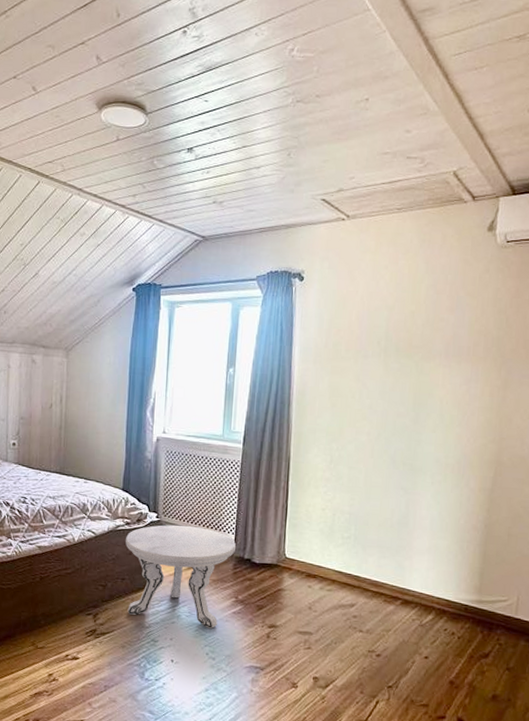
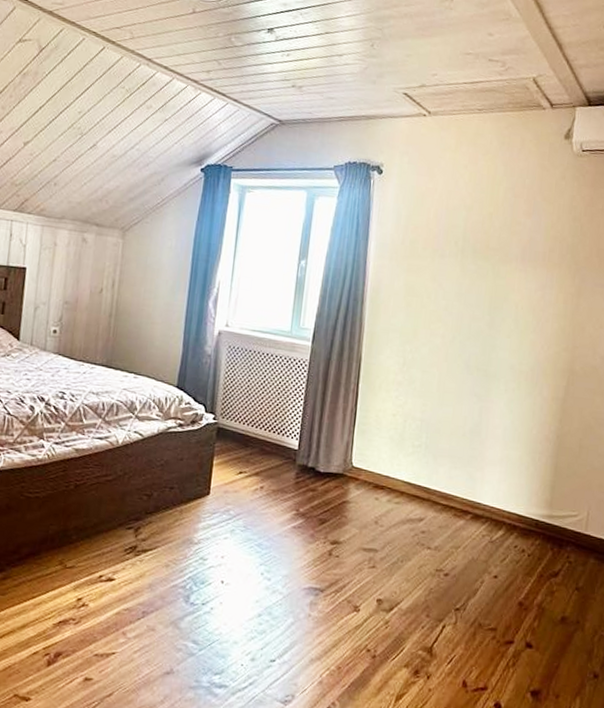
side table: present [125,524,237,629] -> none [174,427,300,545]

